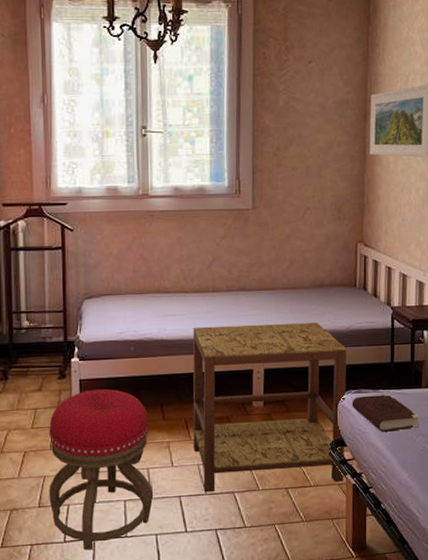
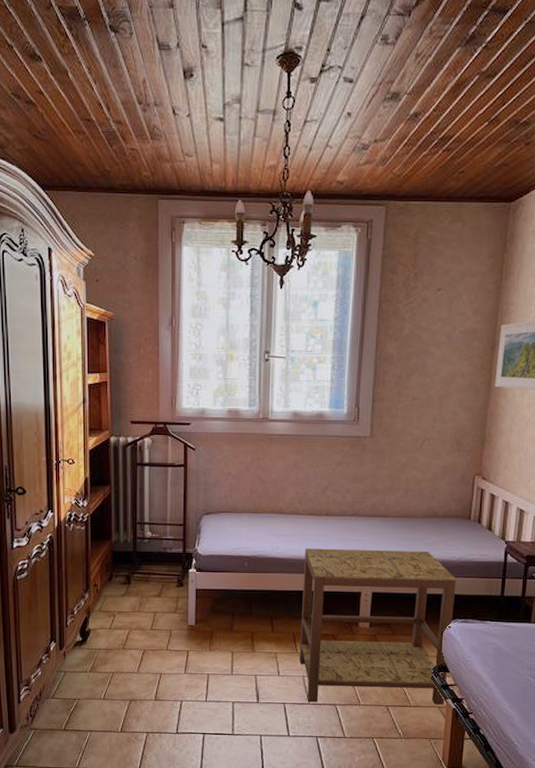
stool: present [48,388,153,550] -> none [164,599,259,743]
book: present [352,394,420,432] -> none [457,626,527,662]

